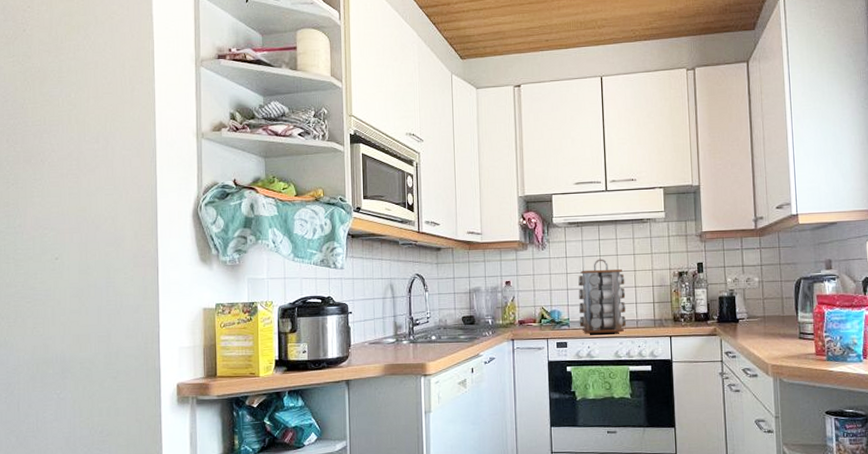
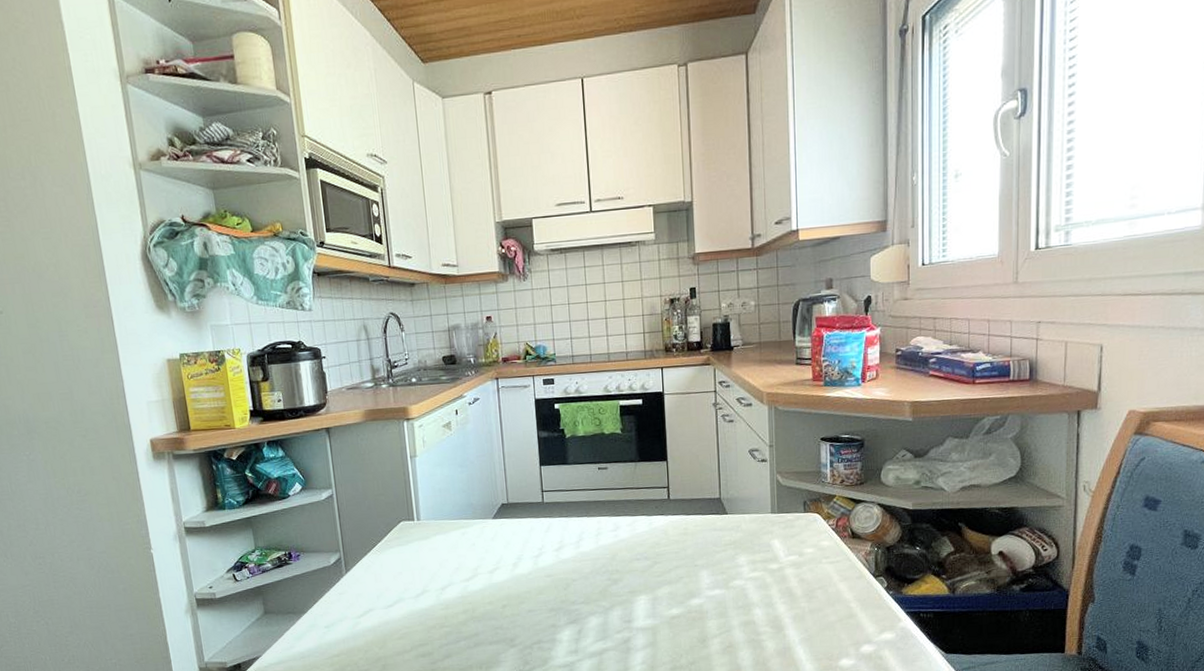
spice rack: present [578,259,626,335] -> none [563,288,615,370]

